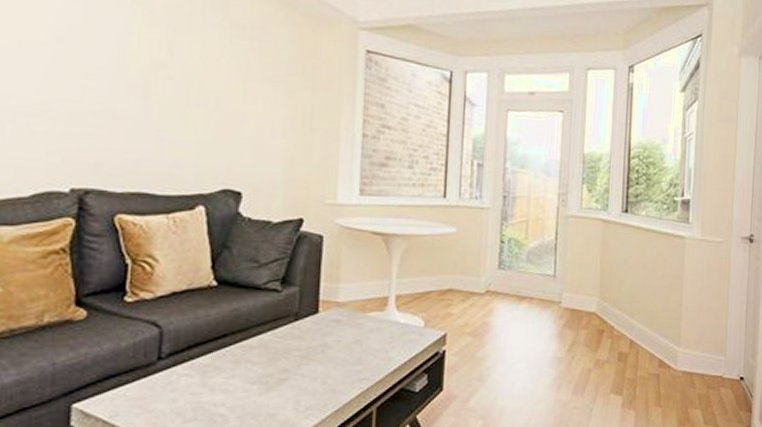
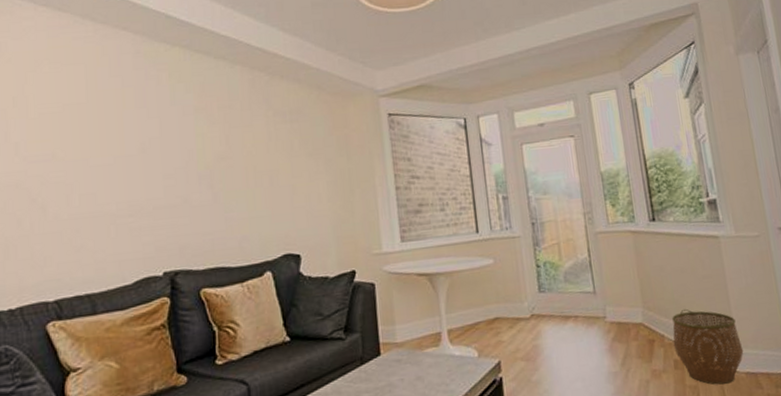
basket: none [621,303,685,380] -> present [672,308,744,385]

